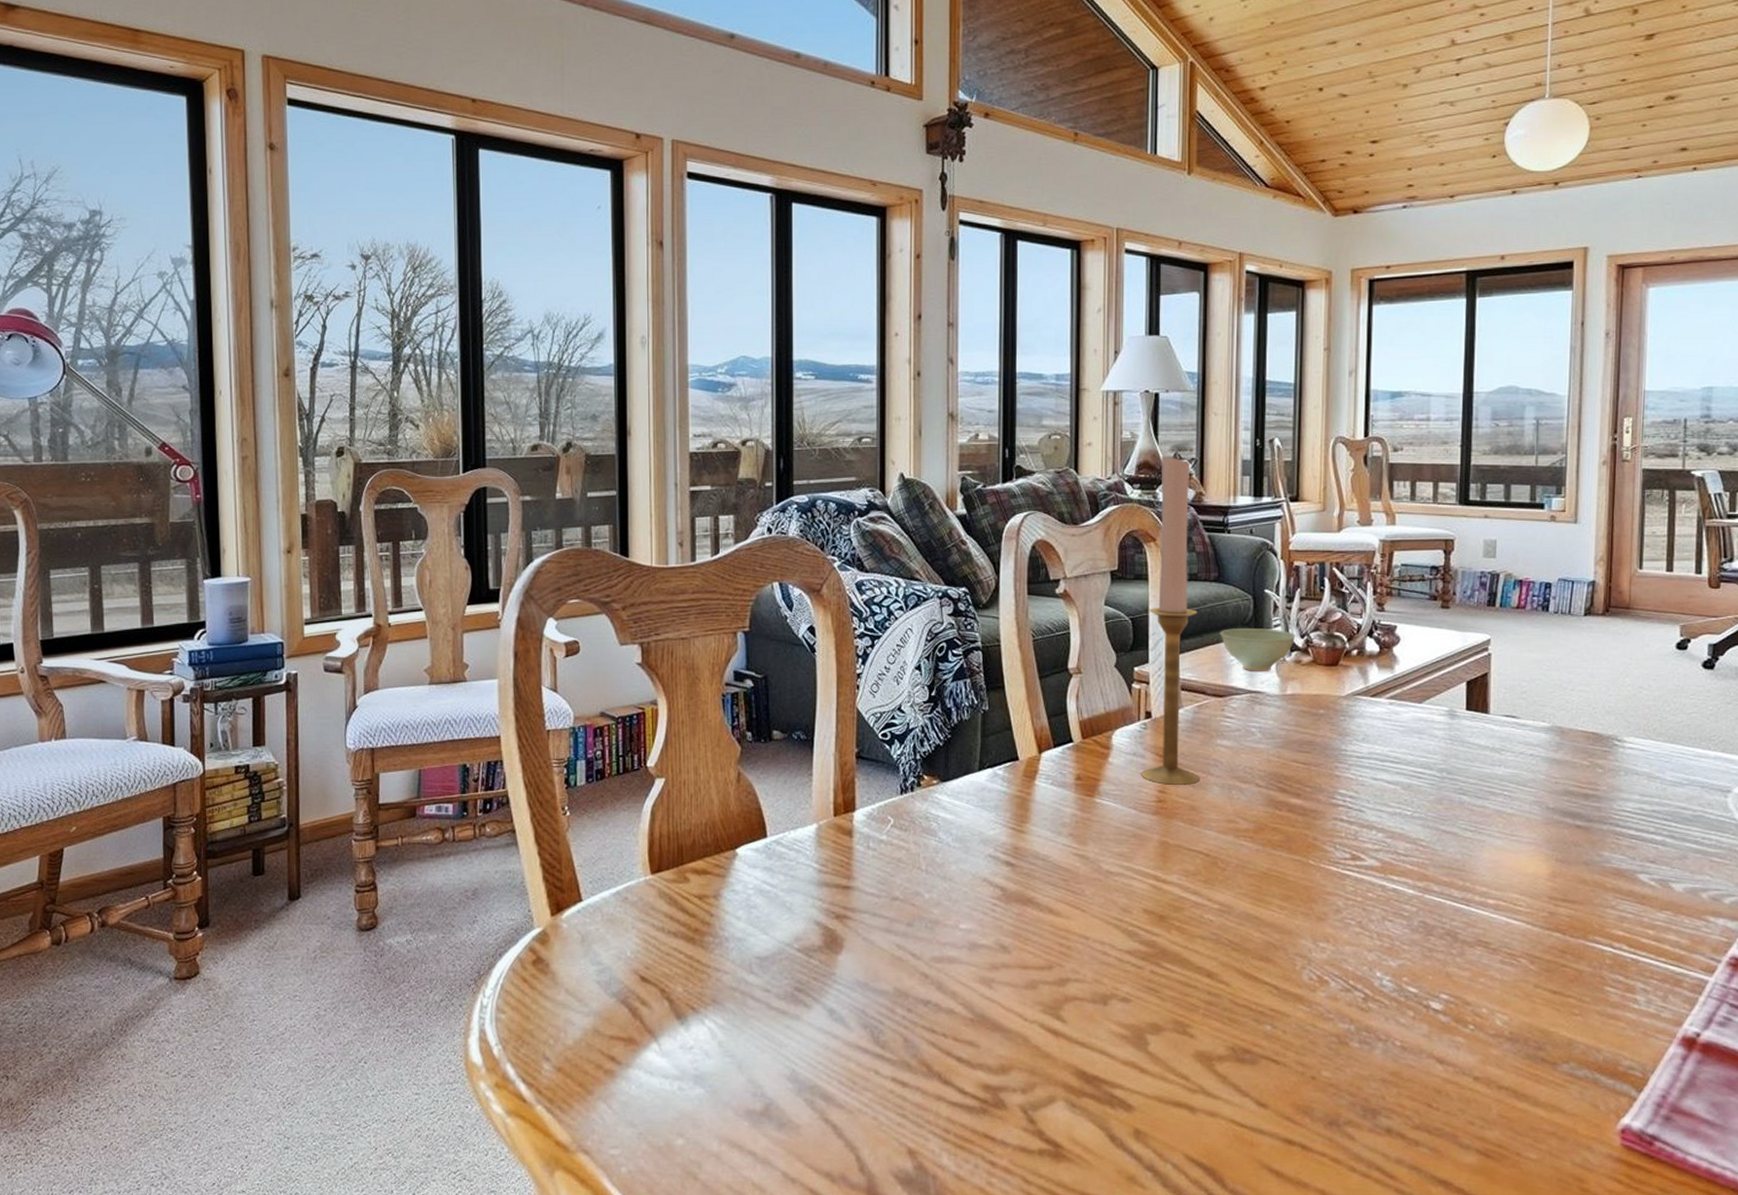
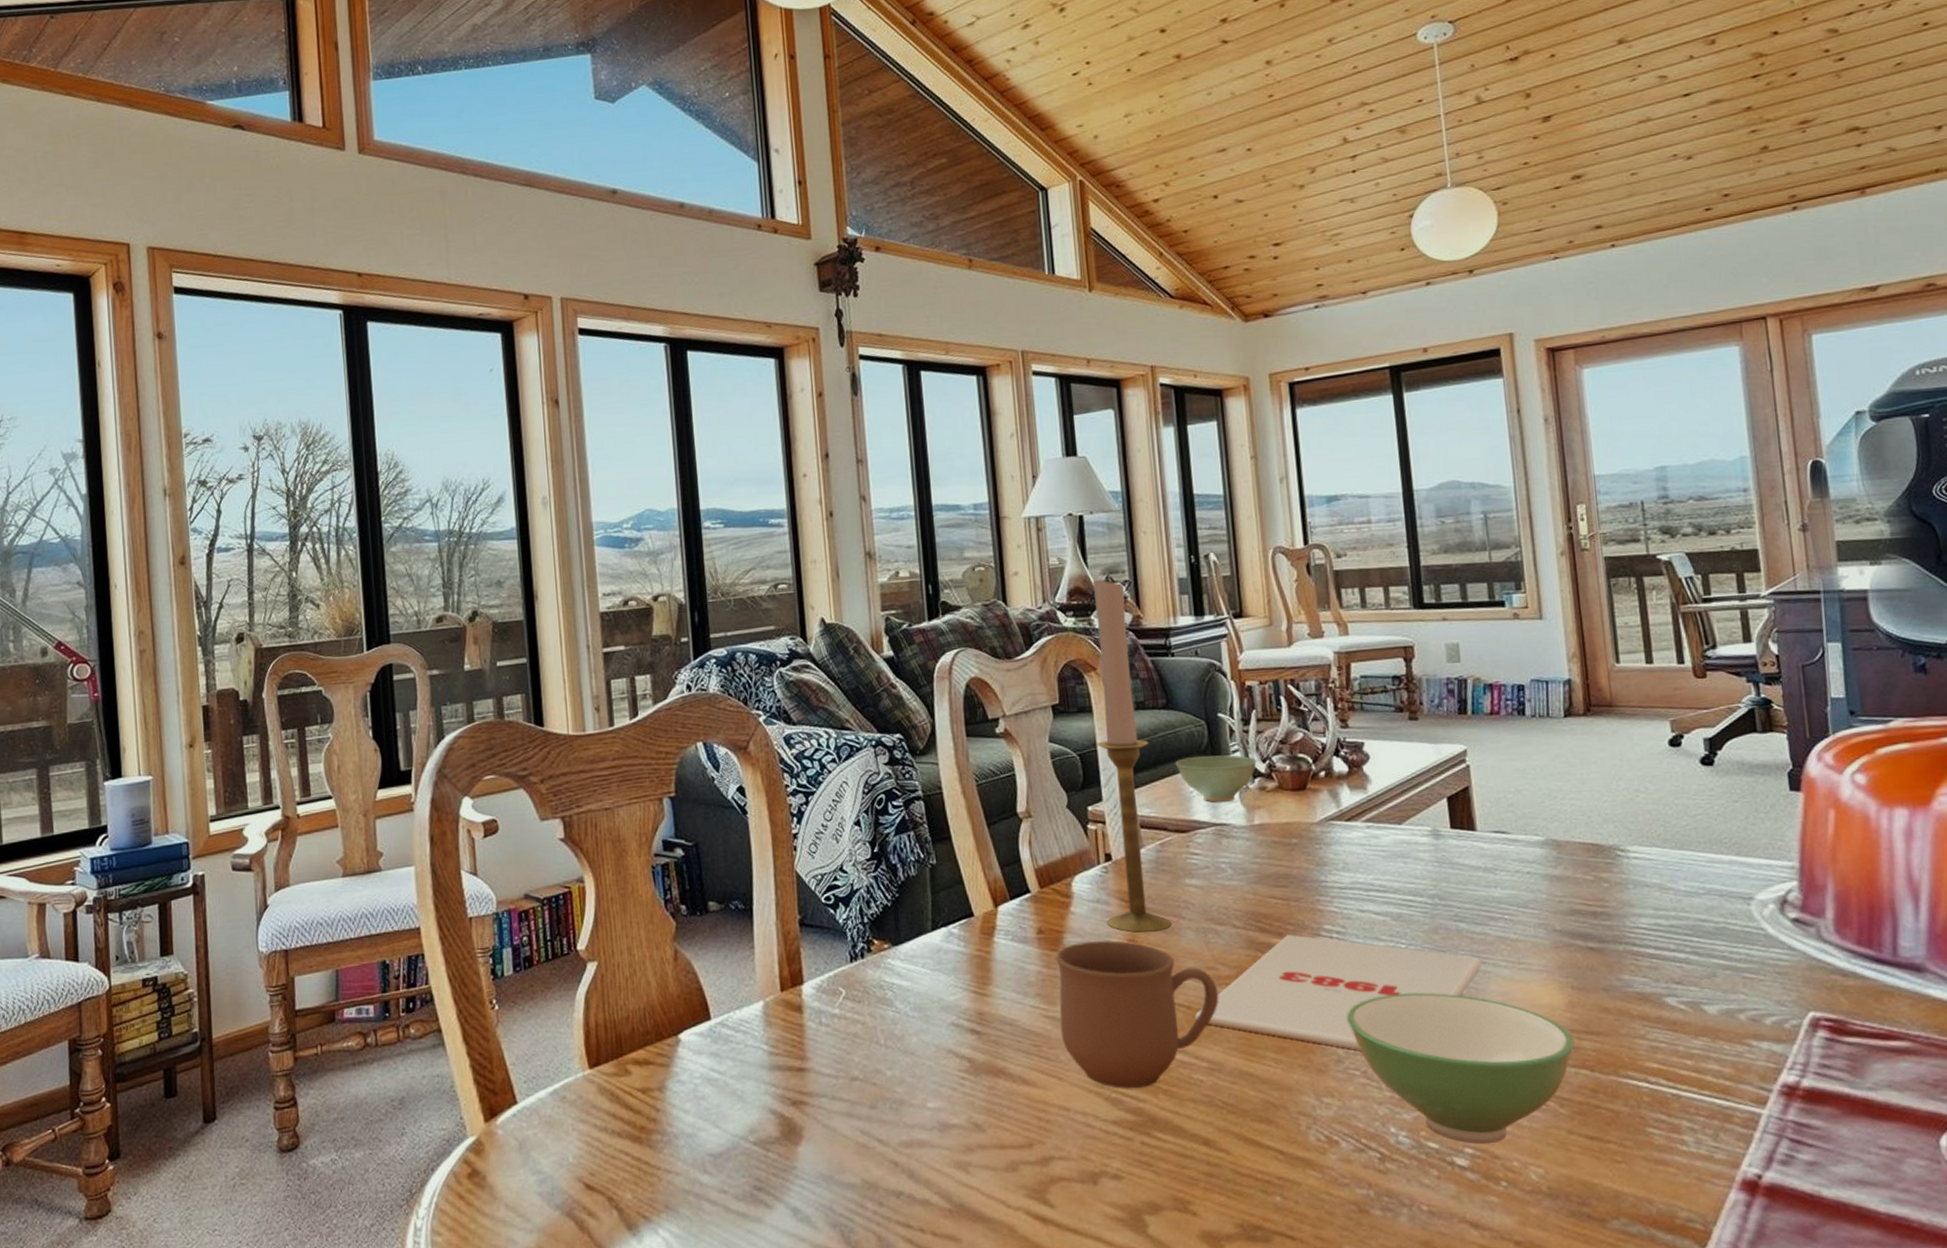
mug: none [1088,789,1236,923] -> present [1056,941,1219,1088]
magazine: none [1212,796,1478,903] -> present [1195,934,1482,1050]
bowl: none [1349,855,1552,991] -> present [1346,992,1575,1144]

